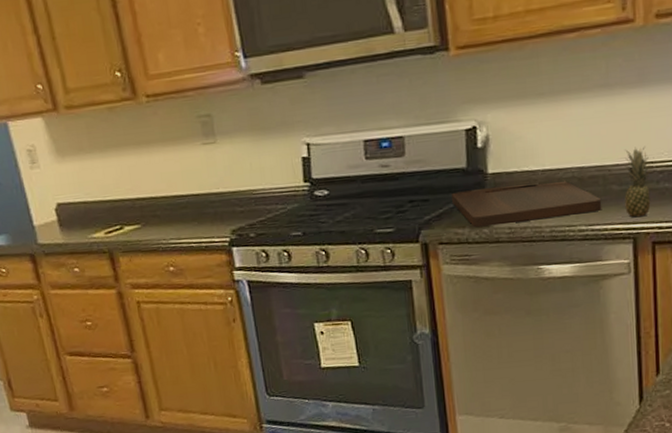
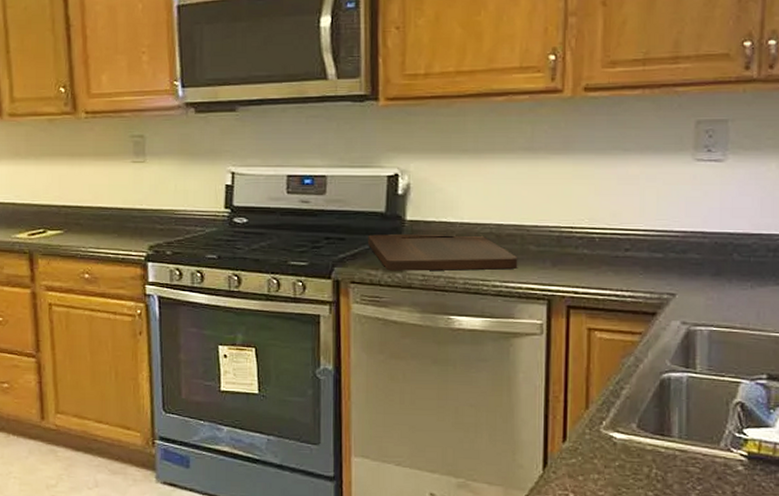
fruit: present [624,145,651,218] -> none [542,210,570,280]

